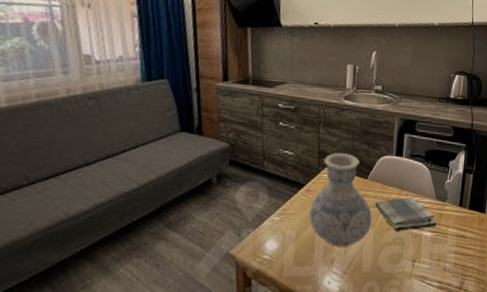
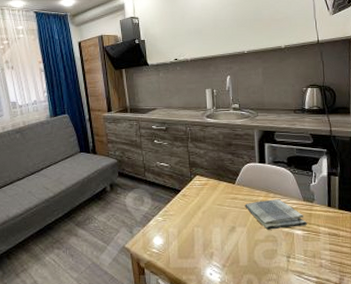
vase: present [309,153,372,247] -> none [187,163,243,243]

